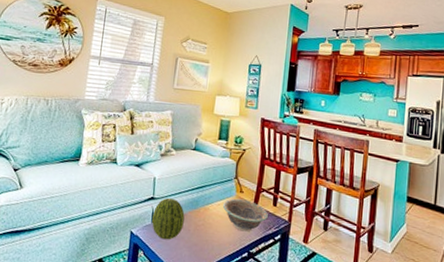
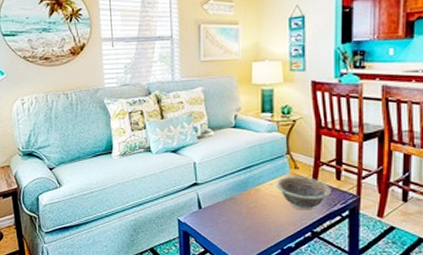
fruit: present [152,197,185,240] -> none [199,182,234,225]

